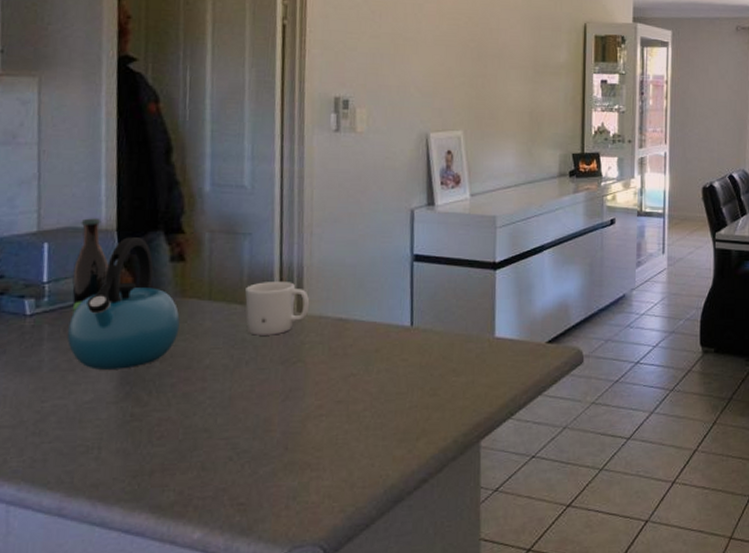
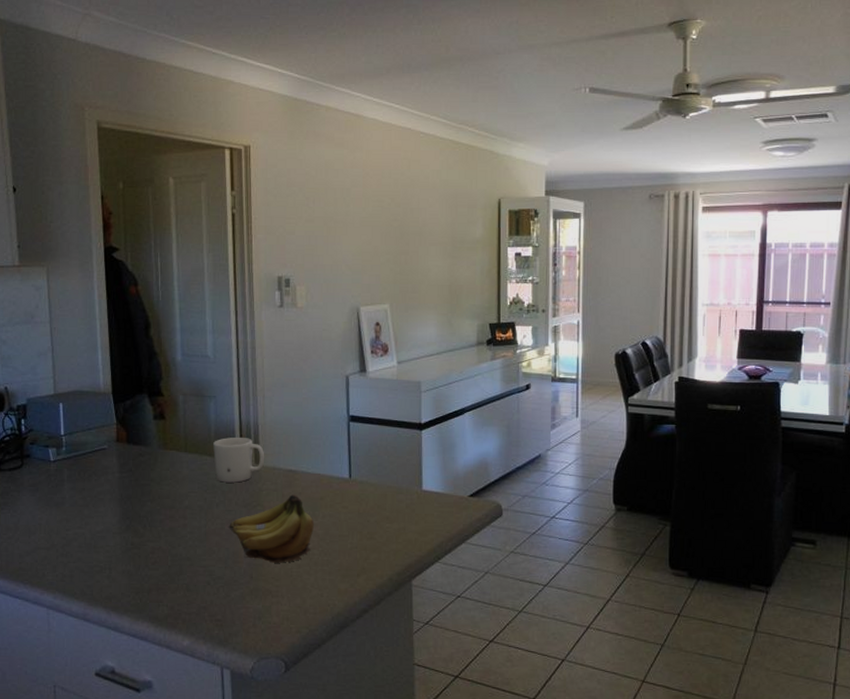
kettle: present [68,237,180,370] -> none [82,399,164,507]
bottle: present [72,218,109,314] -> none [81,383,108,461]
fruit: none [259,347,367,430] -> present [228,494,314,563]

